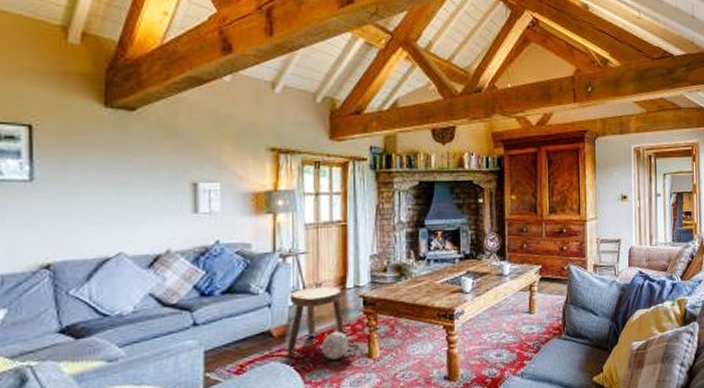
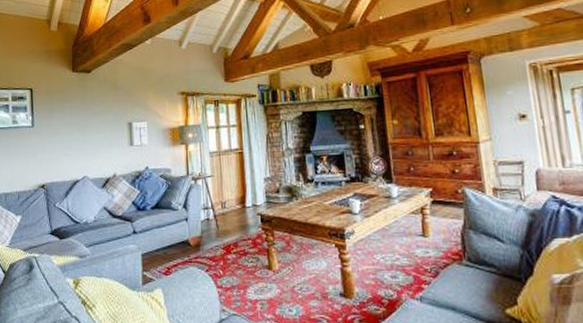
stool: present [287,286,344,354] -> none [201,204,247,261]
decorative ball: present [321,331,349,360] -> none [229,244,252,269]

